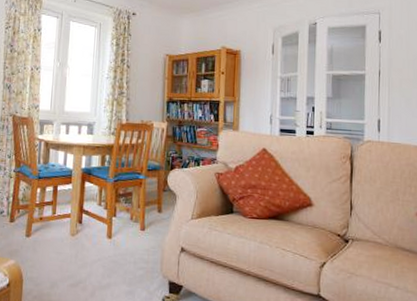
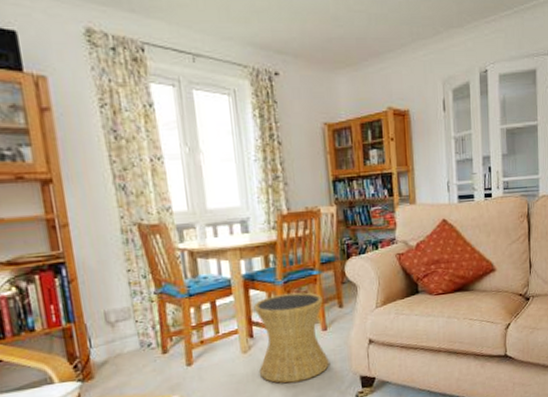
side table: none [82,190,145,273] -> present [253,292,329,384]

